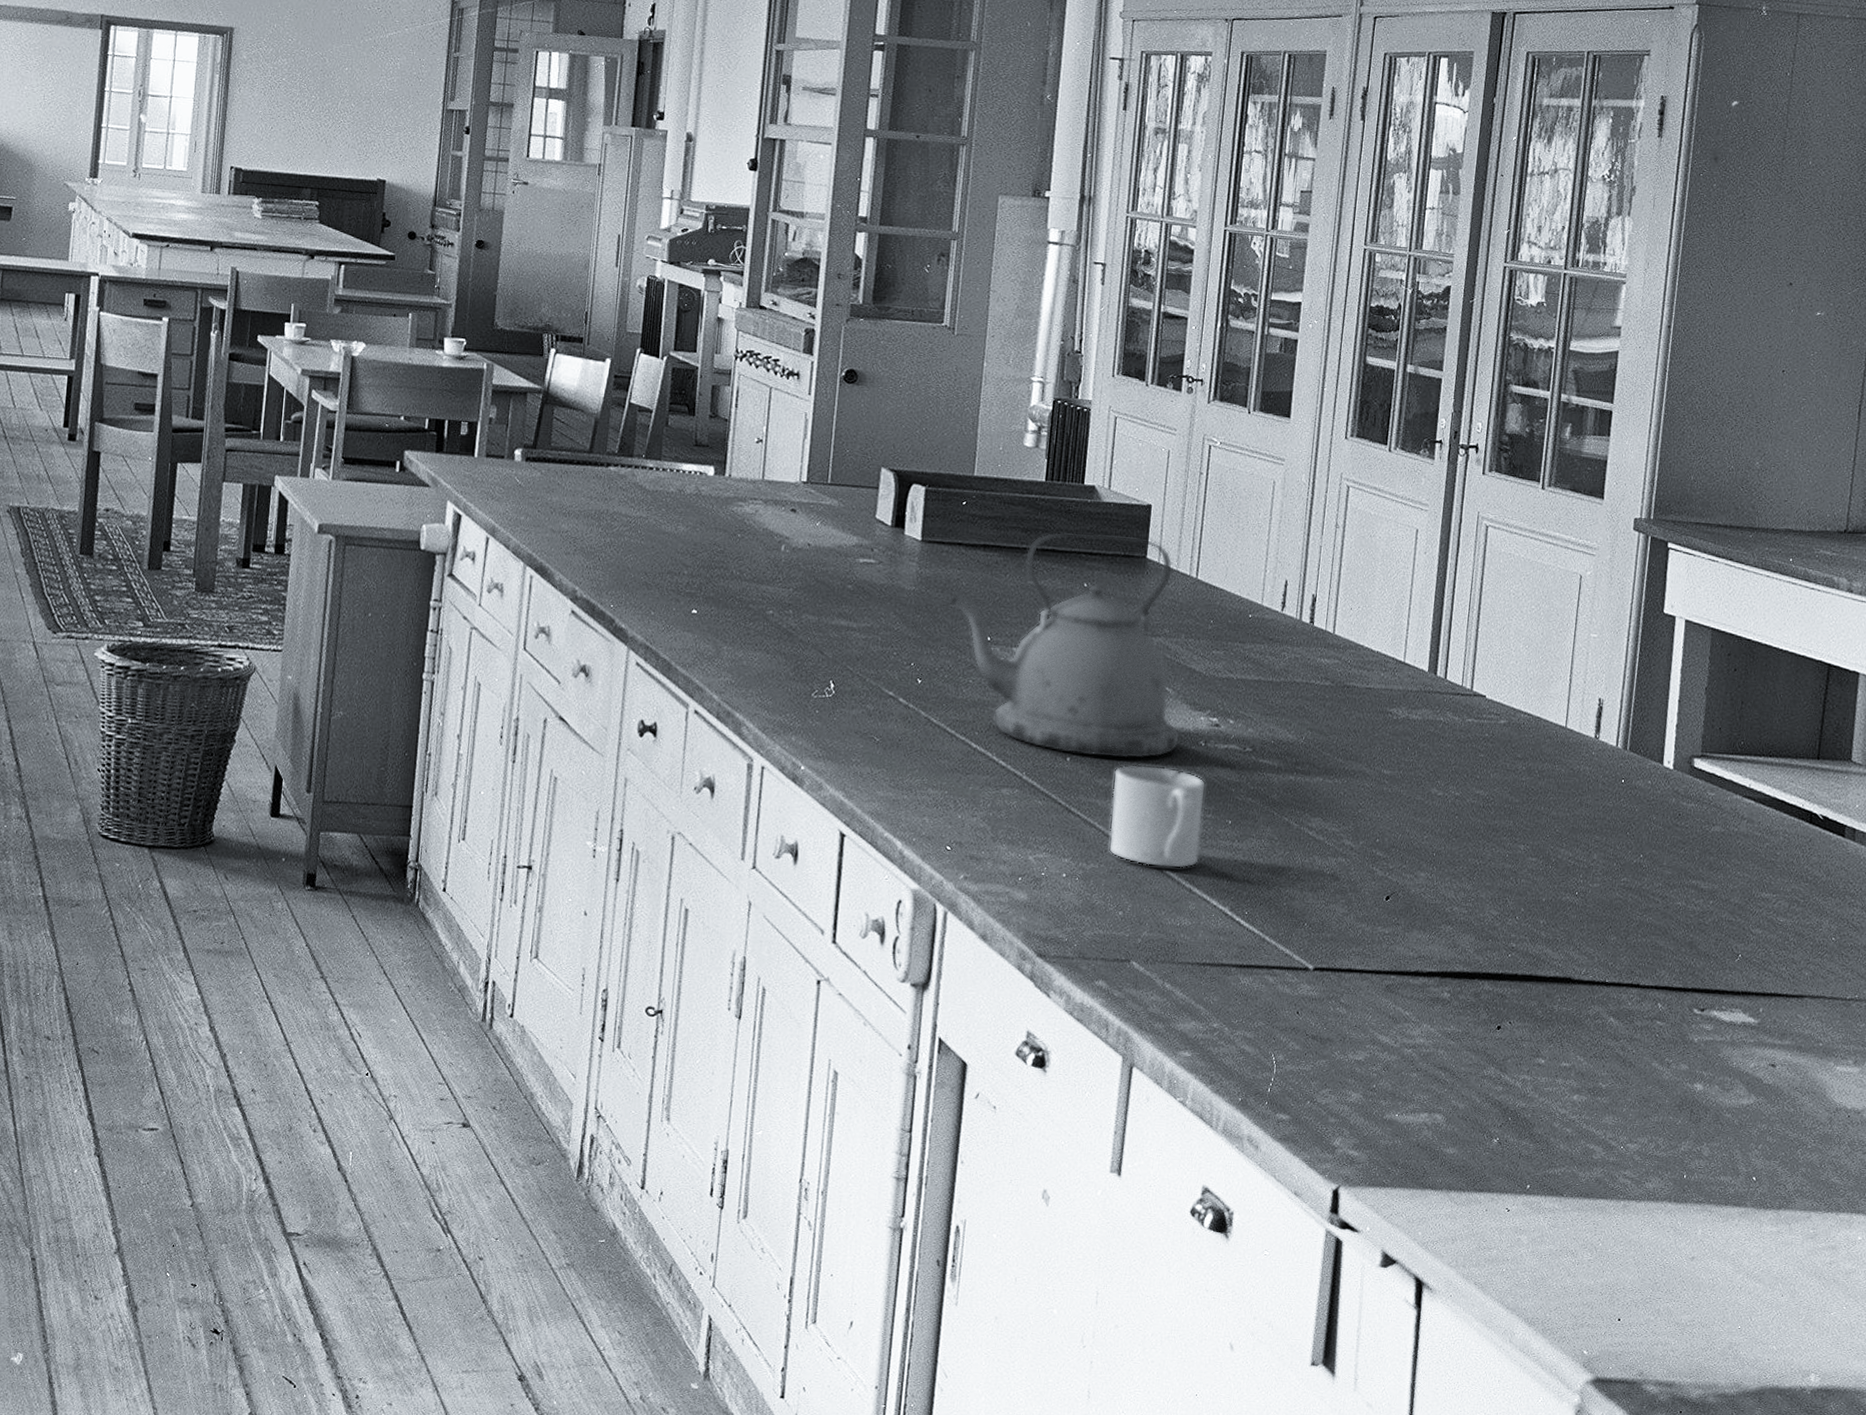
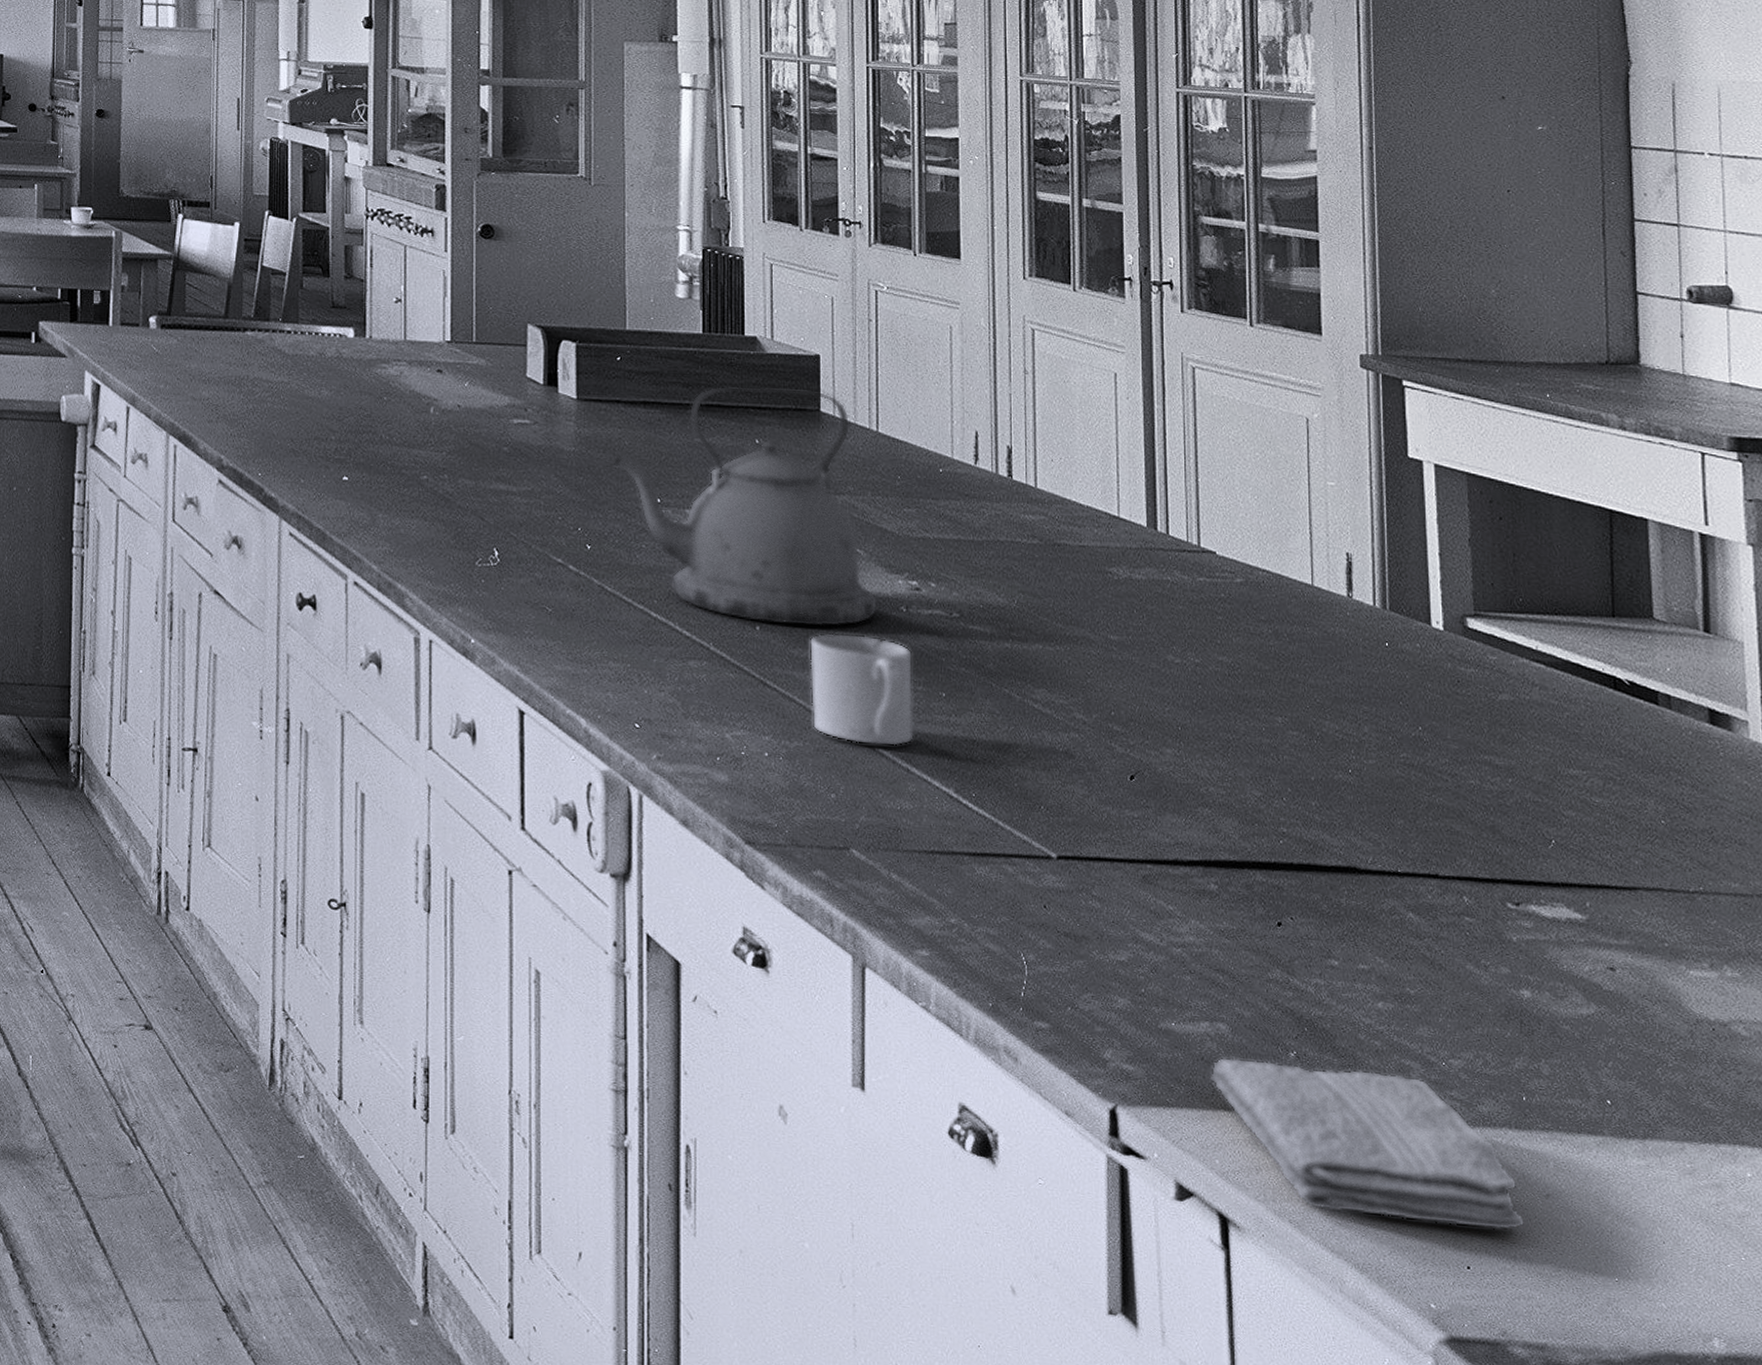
washcloth: none [1423,1143,1672,1288] -> present [1211,1057,1525,1231]

